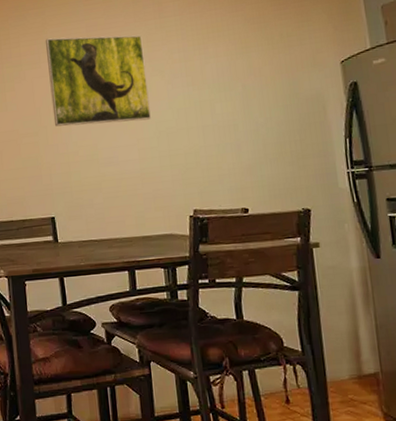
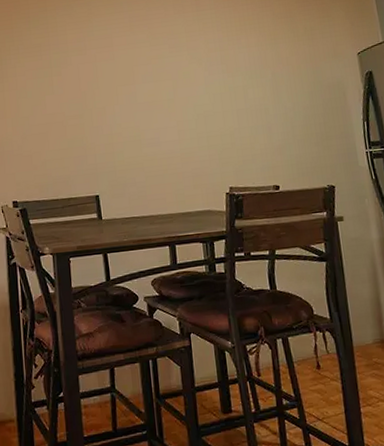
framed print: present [45,35,151,127] -> none [90,26,190,110]

